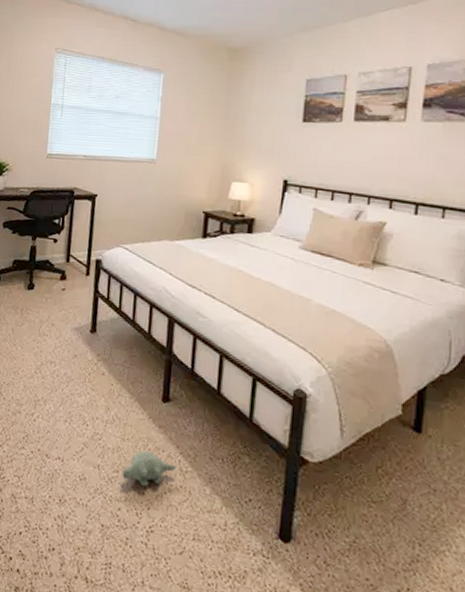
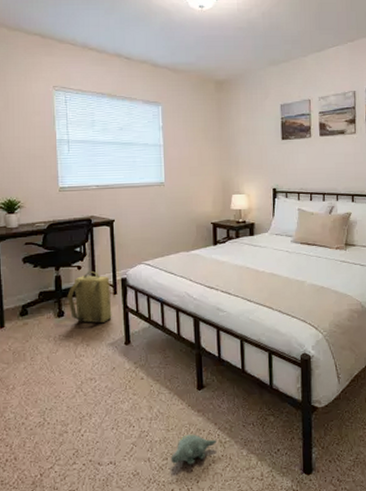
backpack: none [39,246,84,305] -> present [67,271,112,324]

